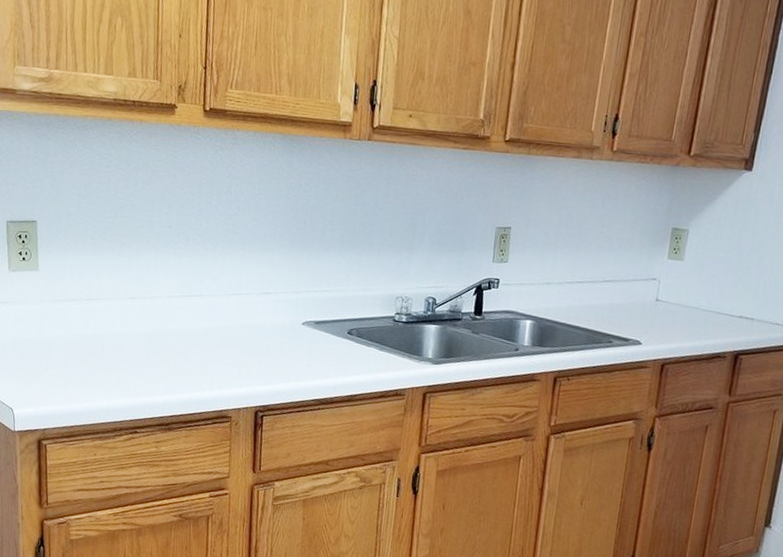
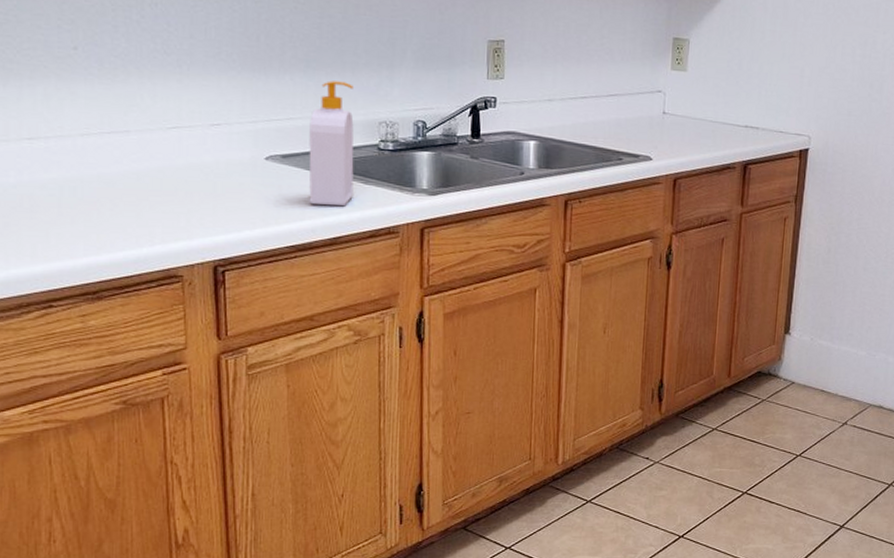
soap bottle: none [333,259,378,369] -> present [309,81,354,207]

